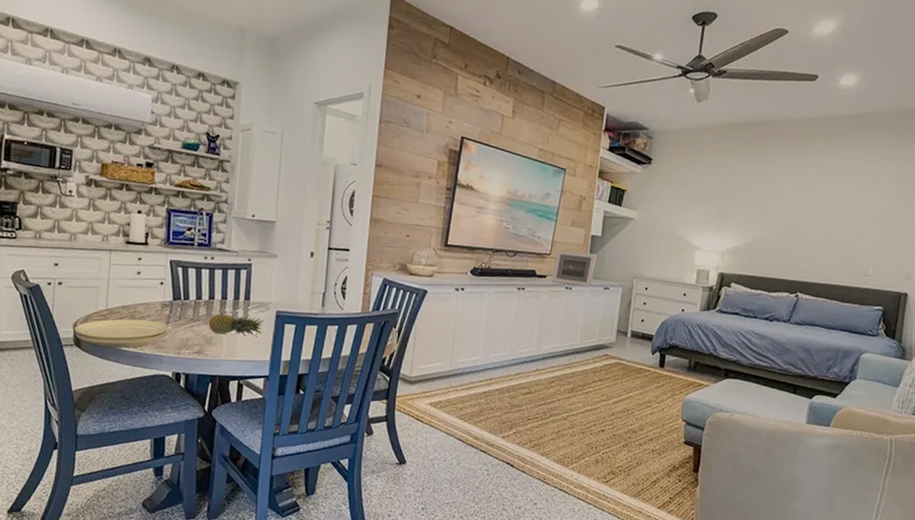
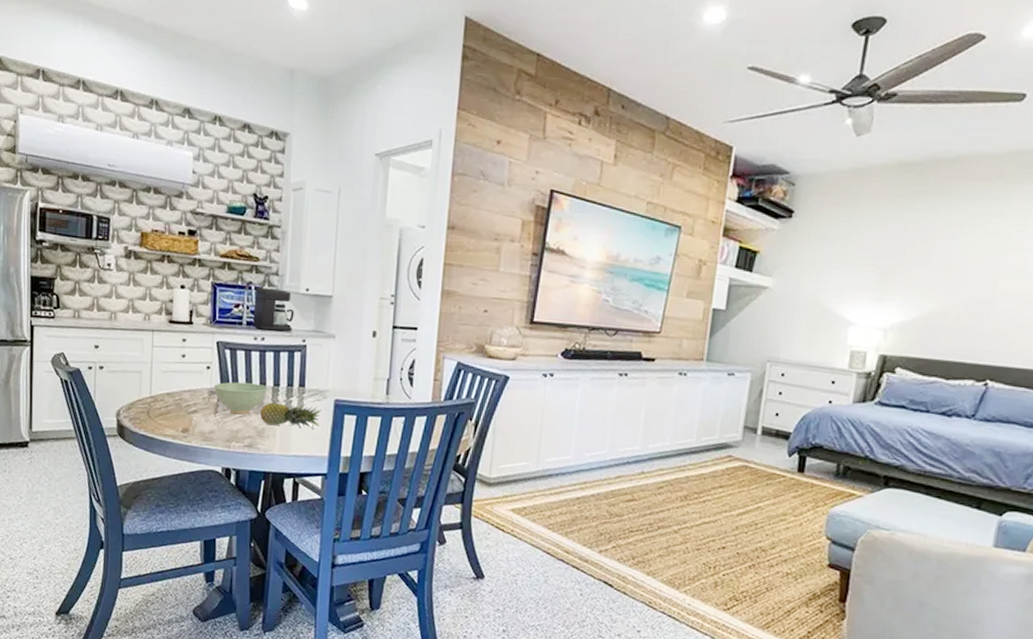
plate: present [74,319,168,349] -> none [118,407,217,440]
bowl: none [166,296,217,325] -> present [213,382,268,415]
coffee maker: none [203,213,241,252] -> present [253,287,294,332]
picture frame: present [551,250,597,288] -> none [661,327,720,374]

